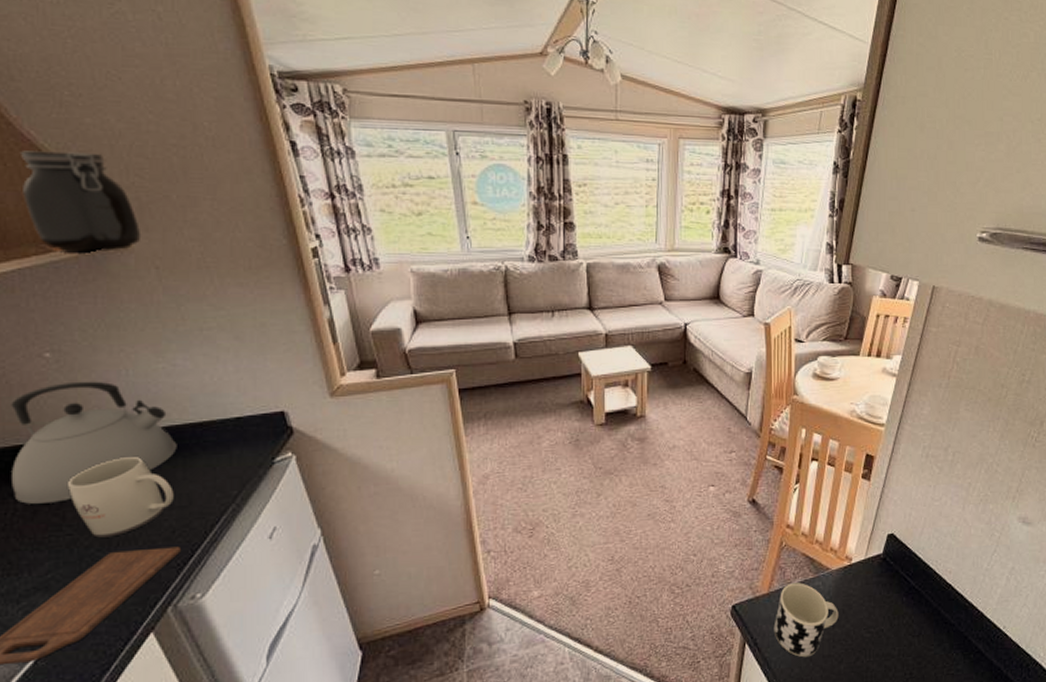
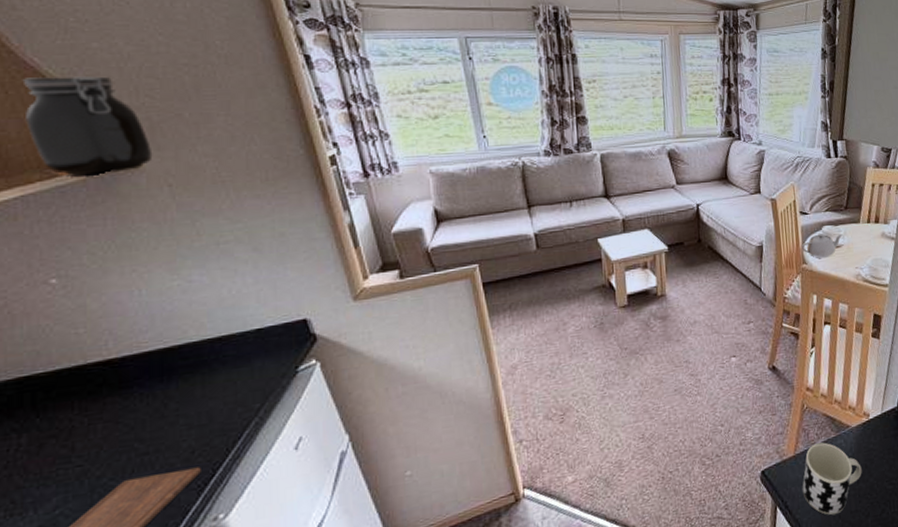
kettle: present [11,381,177,504] -> none [13,303,195,438]
mug: present [66,456,174,538] -> none [75,377,192,466]
teapot: none [793,364,840,391] -> present [801,234,843,259]

